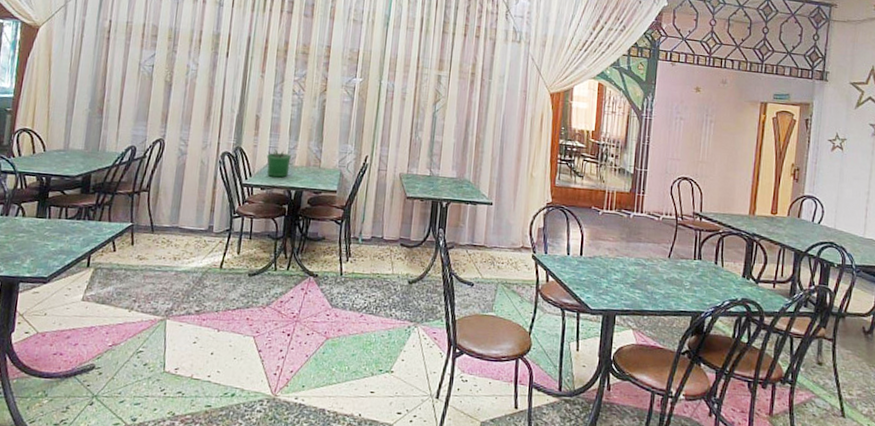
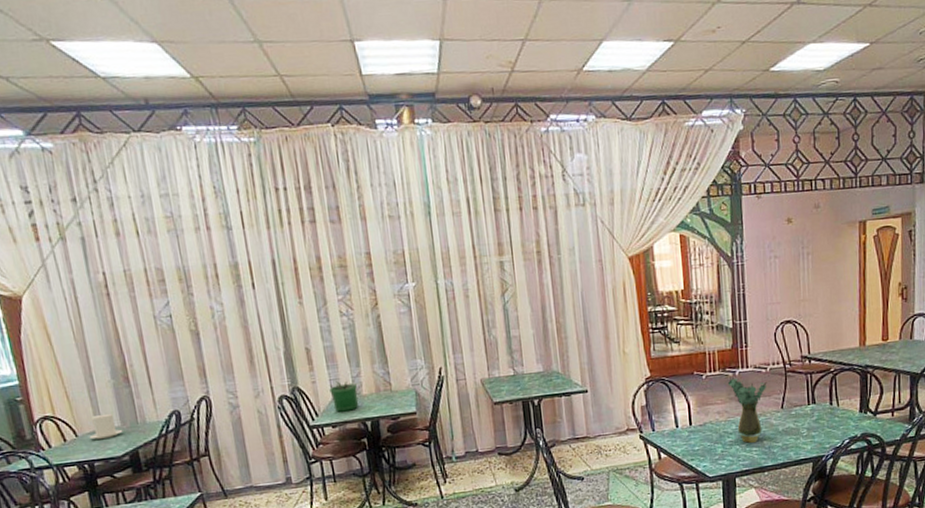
candle: none [54,136,84,159] -> present [89,413,123,440]
vase: none [621,218,658,285] -> present [727,377,767,443]

